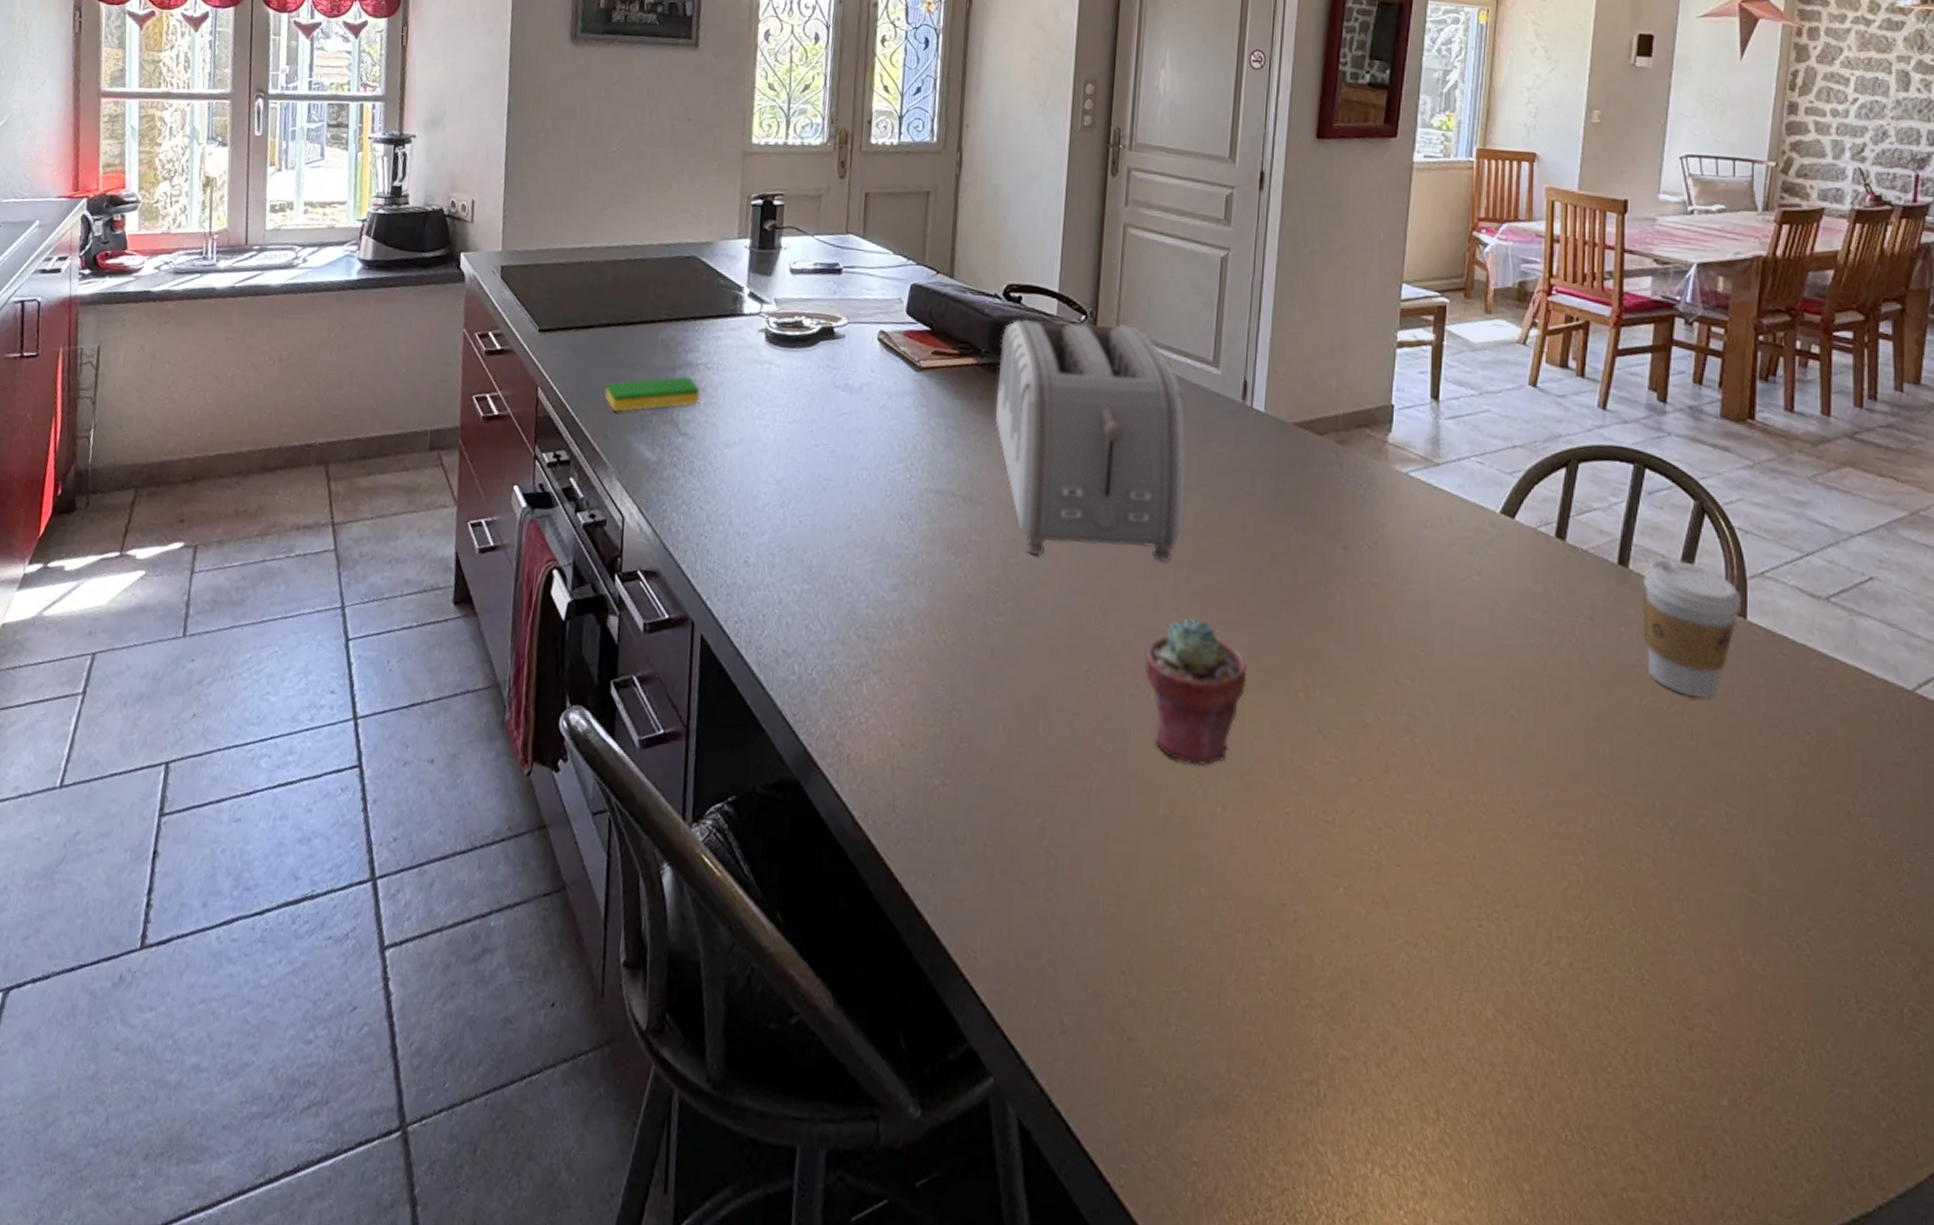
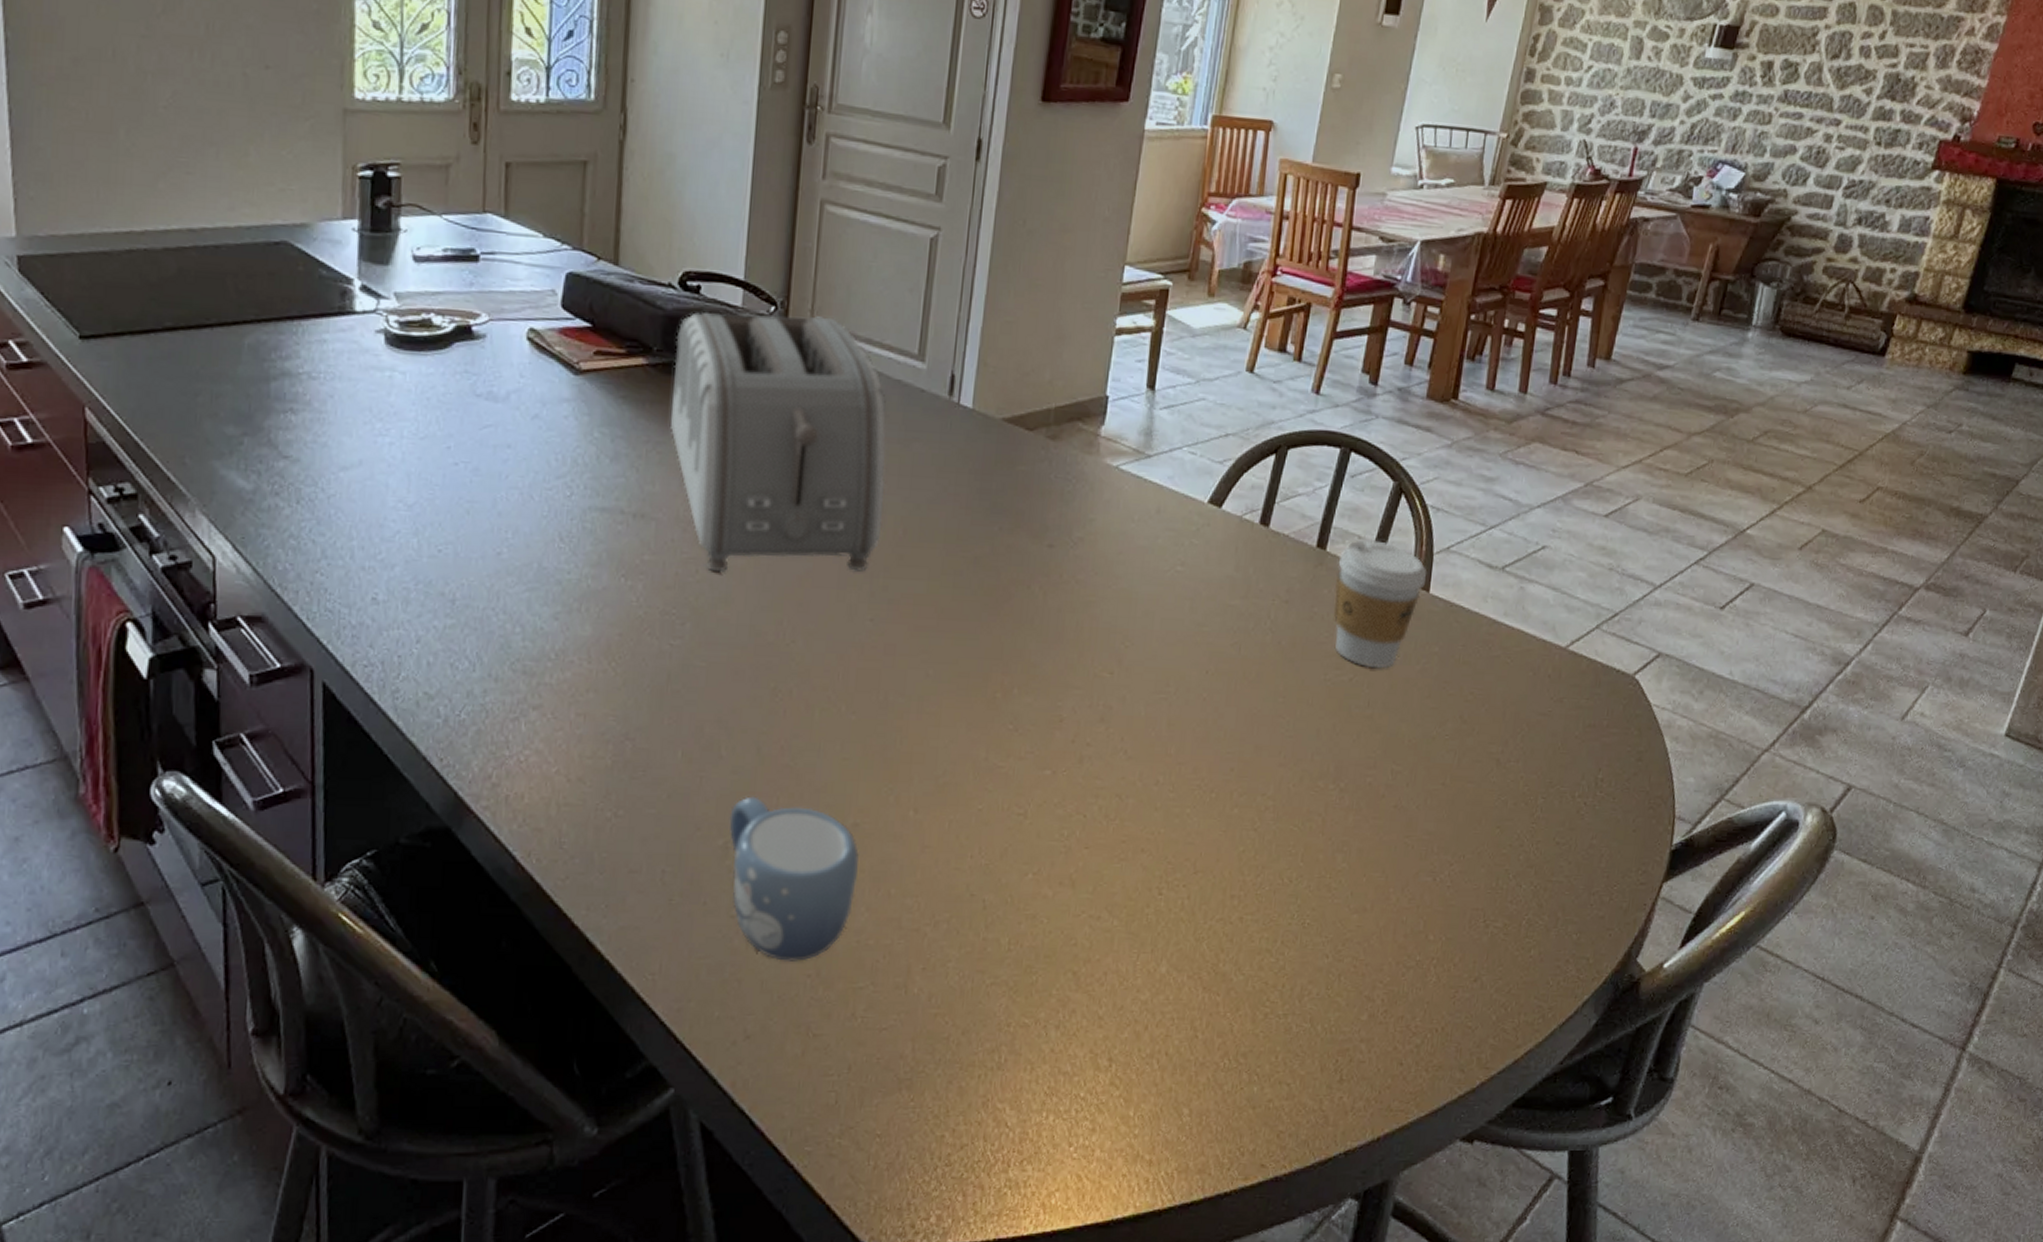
dish sponge: present [605,376,701,412] -> none [177,389,305,434]
mug: none [1046,777,1169,955] -> present [729,796,859,961]
potted succulent: present [1145,618,1247,766] -> none [837,627,945,773]

